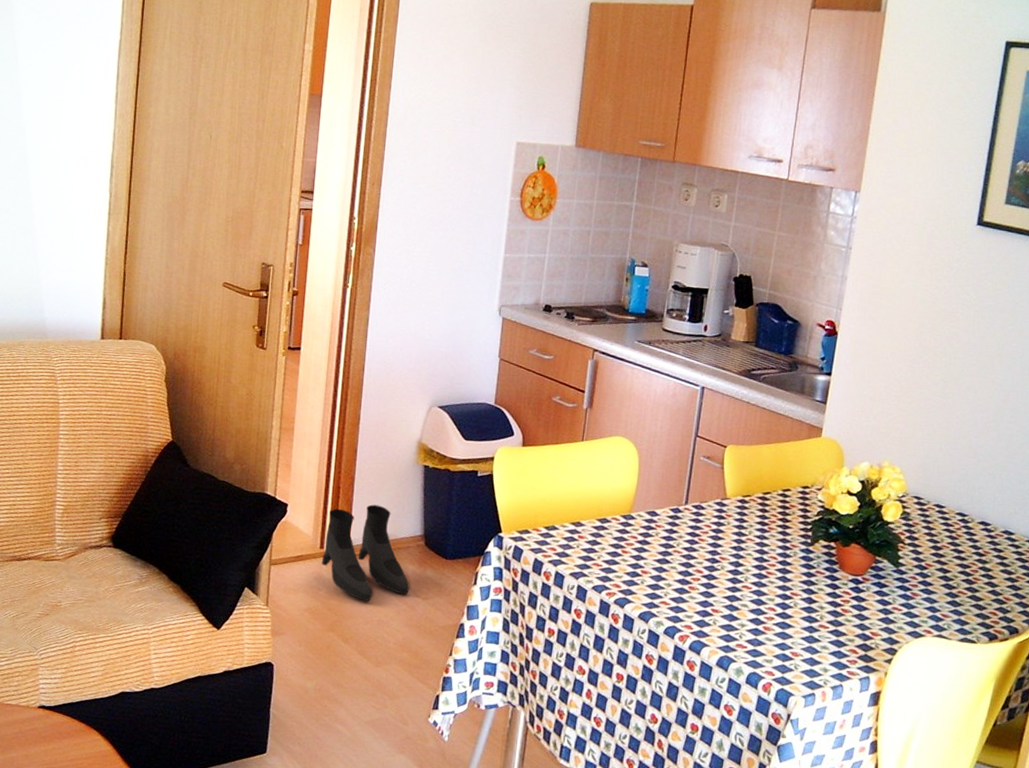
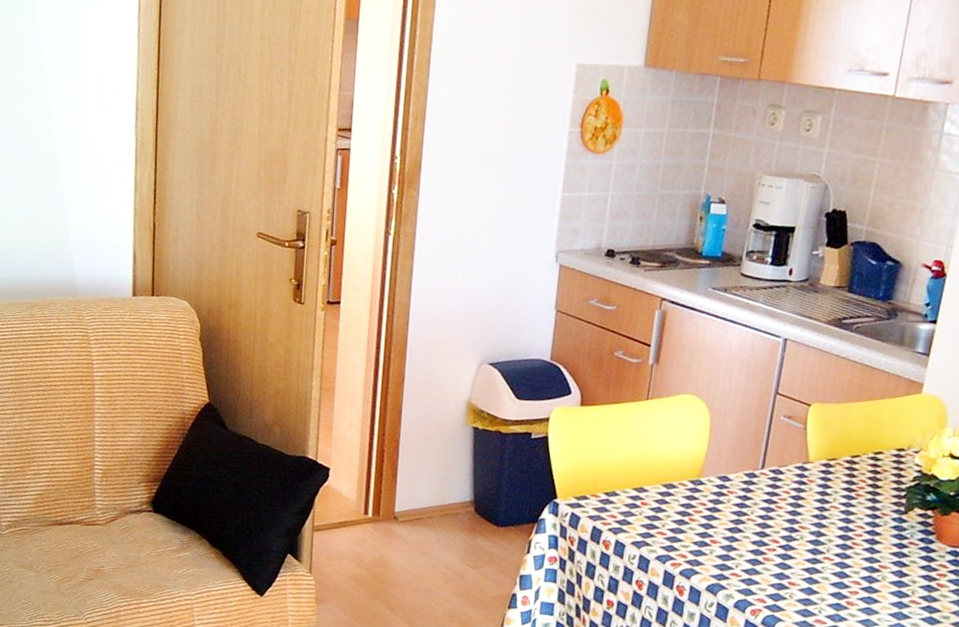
boots: present [321,504,410,601] -> none [365,468,459,570]

